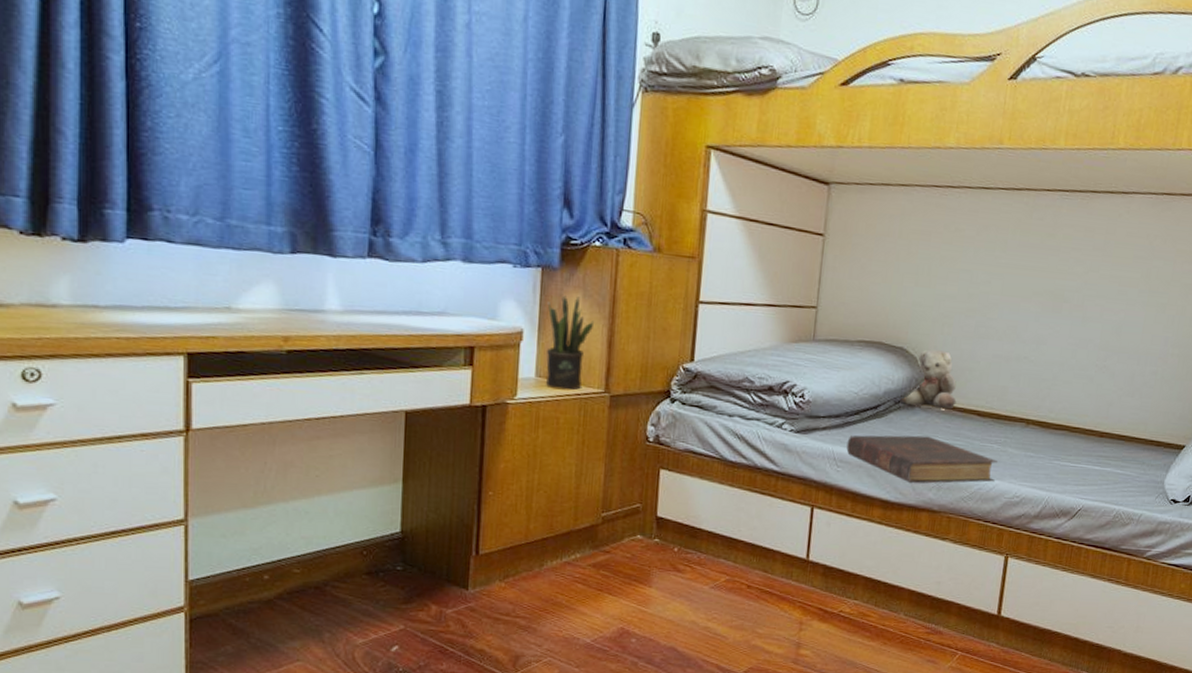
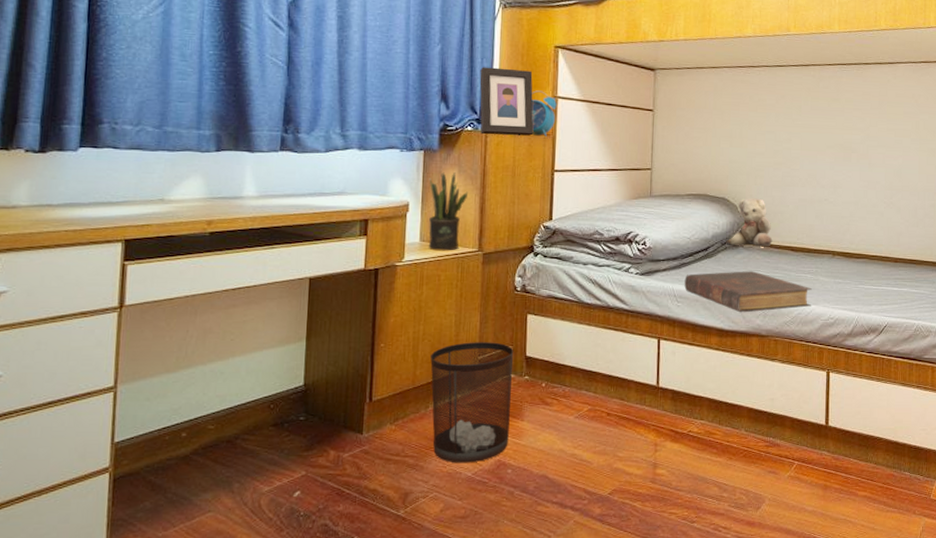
waste bin: none [546,496,643,629] -> present [430,342,514,463]
picture frame: none [610,167,677,257] -> present [479,67,534,136]
alarm clock: none [657,201,706,259] -> present [519,90,557,136]

